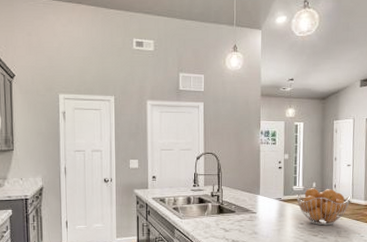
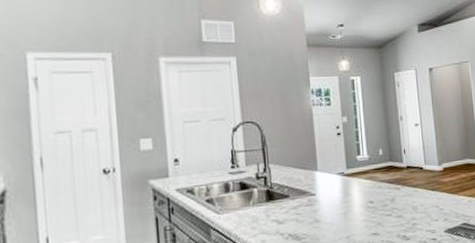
fruit basket: present [296,188,351,226] -> none [361,155,424,202]

